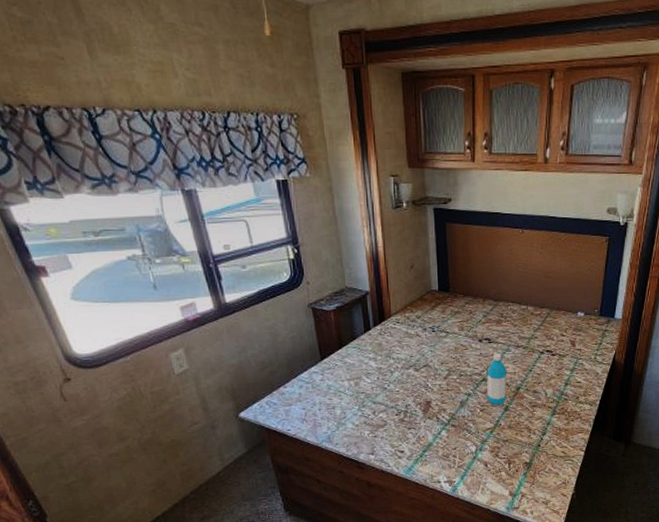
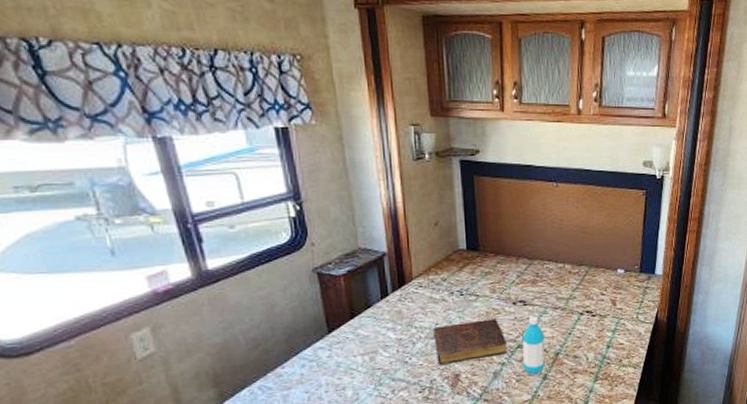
book: none [409,354,473,392] -> present [433,319,507,365]

